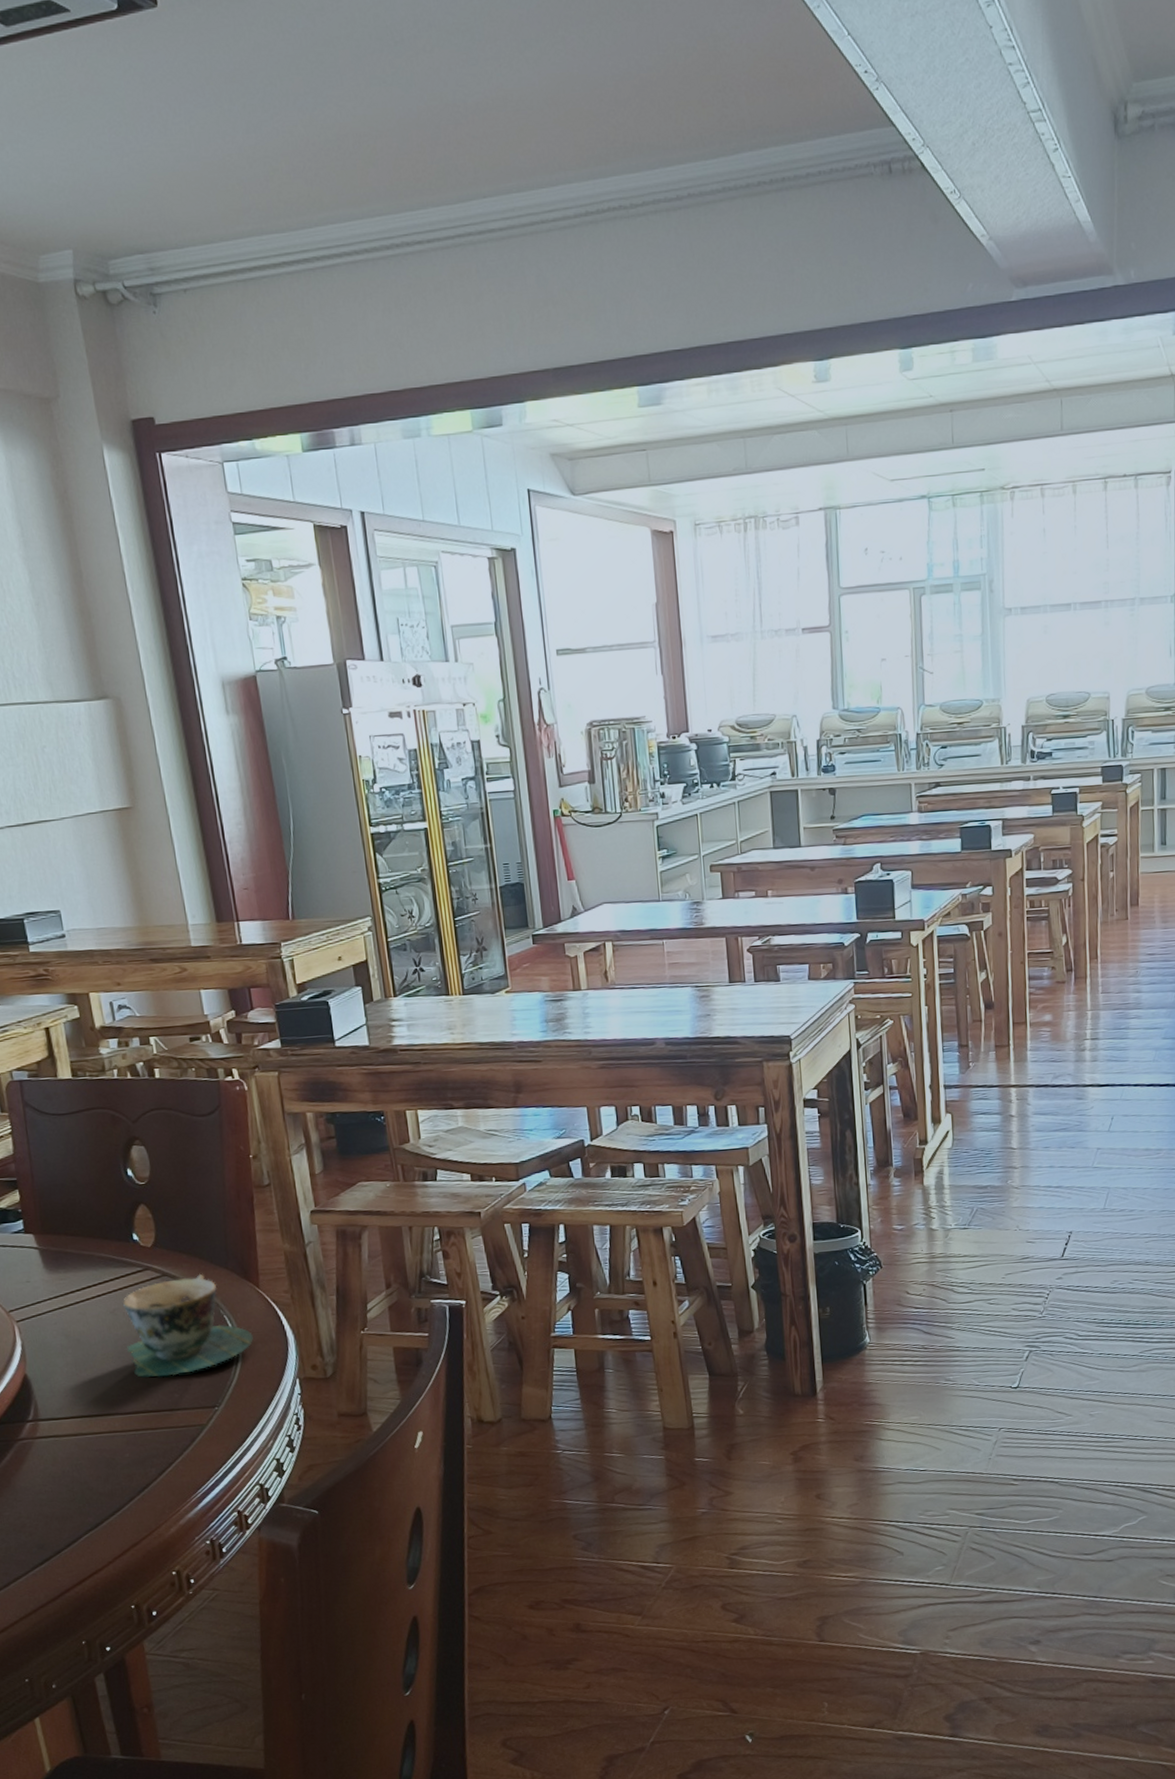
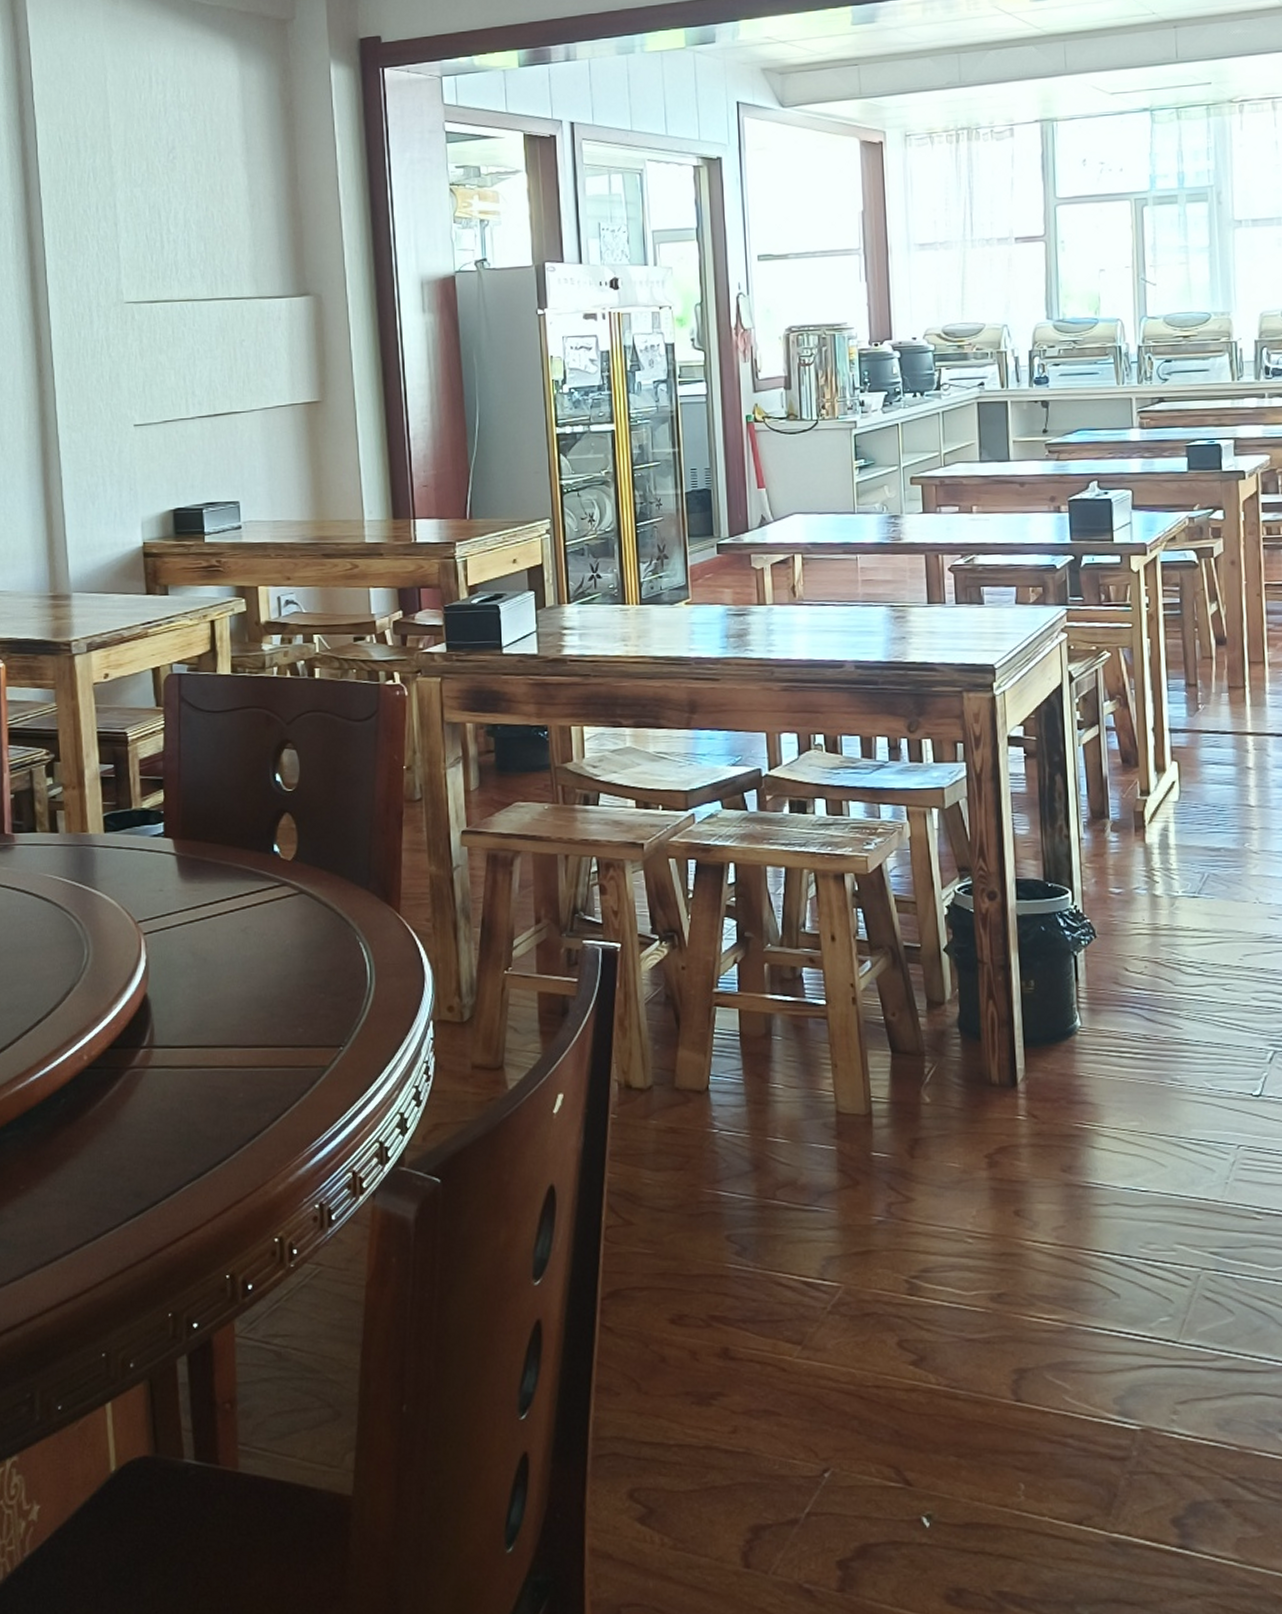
teacup: present [123,1273,253,1378] -> none [253,893,388,1008]

